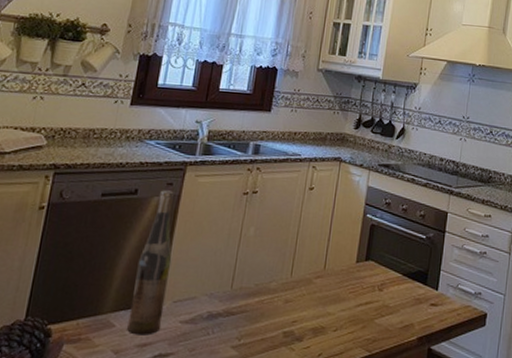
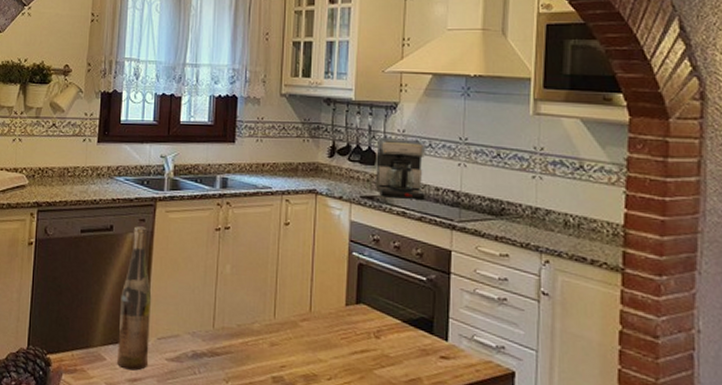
coffee maker: none [391,113,435,168] -> present [375,138,425,200]

